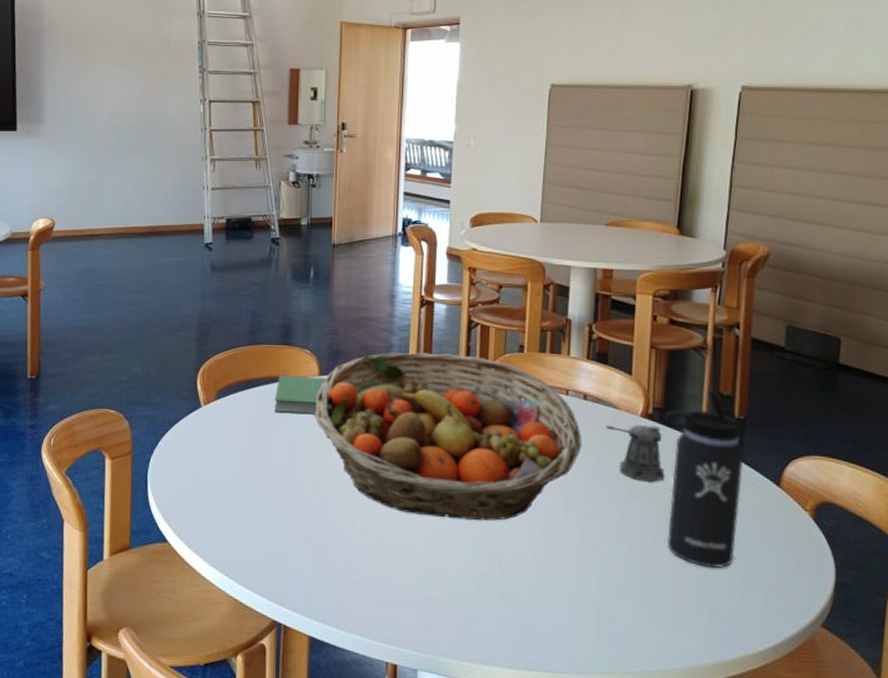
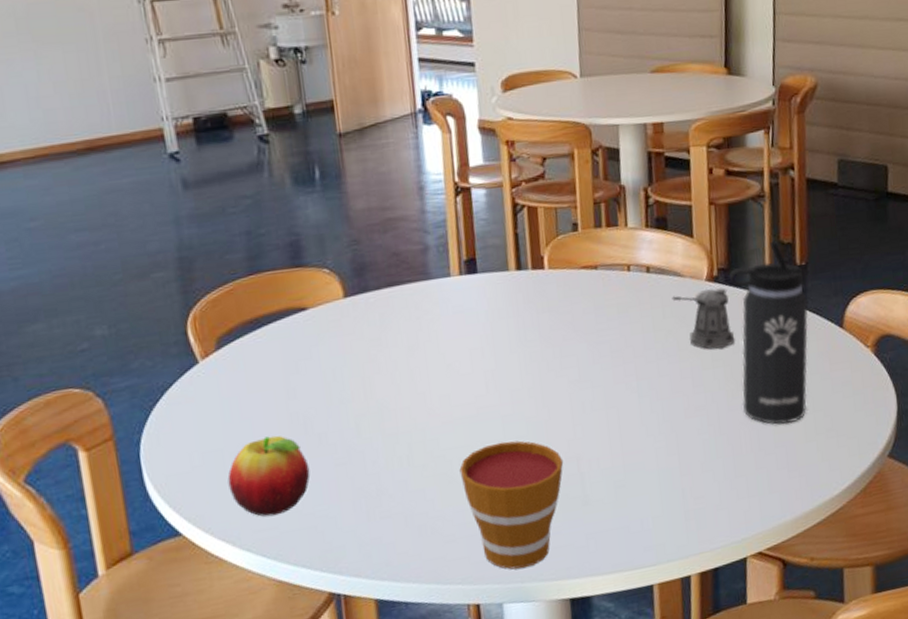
fruit: none [208,477,272,544] -> present [227,435,310,517]
hardcover book: present [275,374,330,415] -> none [292,298,363,351]
fruit basket: present [315,352,582,521] -> none [344,244,650,436]
cup: none [394,524,488,643] -> present [459,440,564,570]

